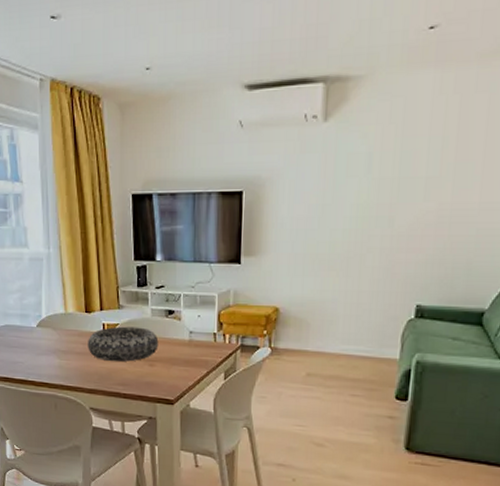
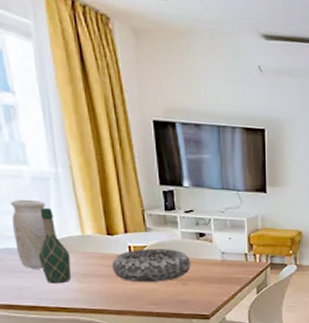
vase: none [13,280,38,345] -> present [11,200,47,269]
wine bottle: none [30,287,54,360] -> present [39,208,72,284]

